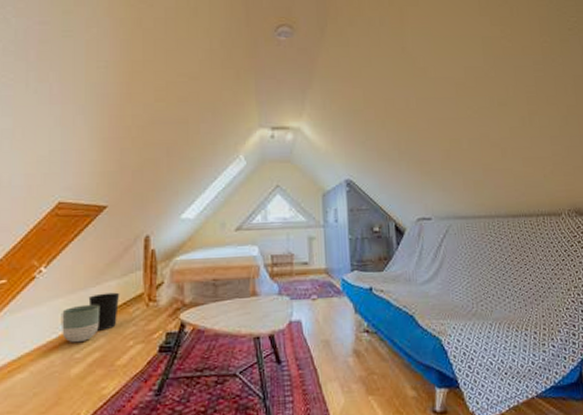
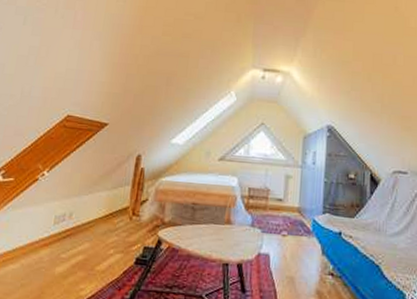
planter: present [62,304,100,343] -> none [53,210,90,244]
wastebasket: present [88,292,120,331] -> none [80,201,108,236]

